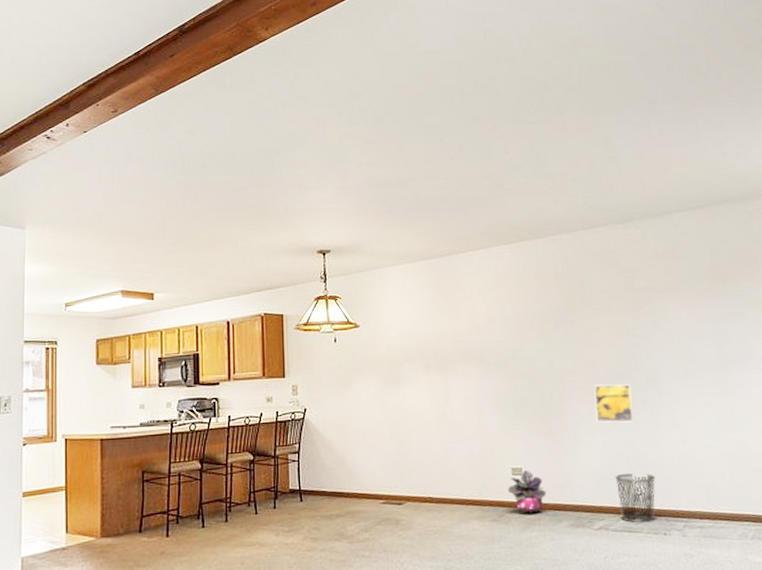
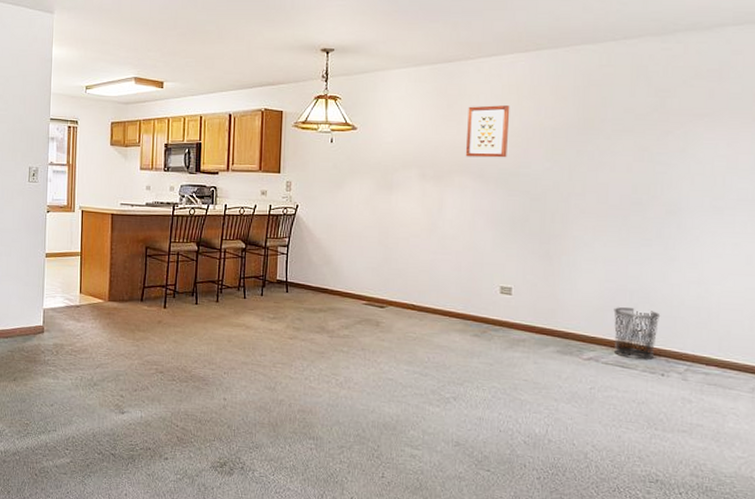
wall art: none [463,294,503,345] -> present [465,105,510,158]
potted plant: present [508,470,546,514] -> none [494,290,535,335]
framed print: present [594,384,635,423] -> none [600,211,647,255]

